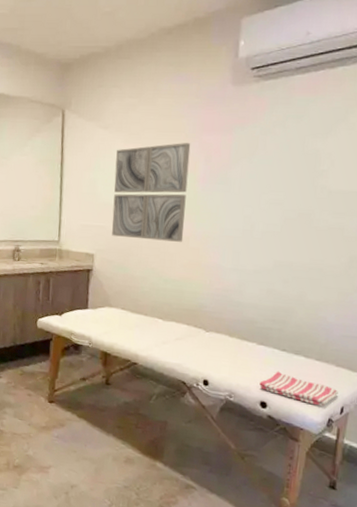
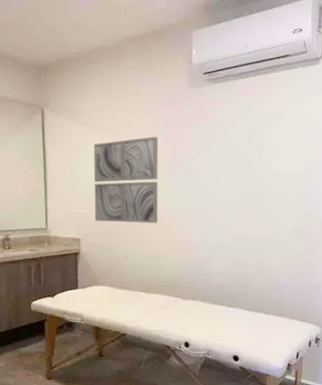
dish towel: present [259,371,338,407] -> none [231,328,293,354]

